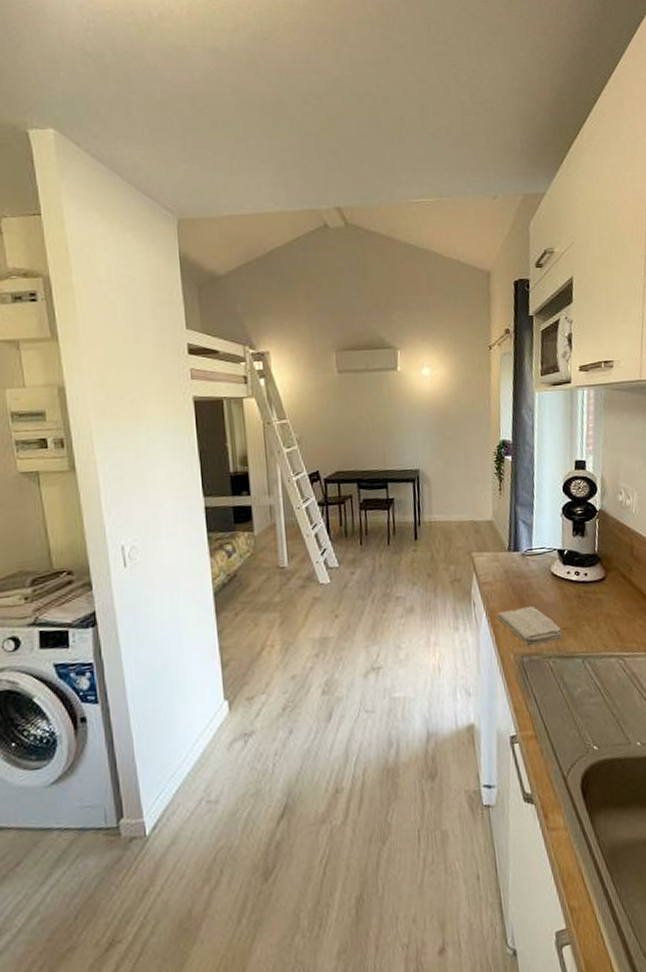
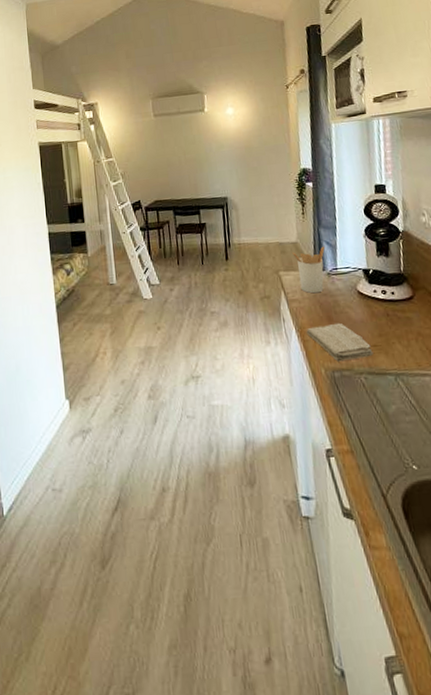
utensil holder: none [487,525,520,576] -> present [292,246,325,294]

